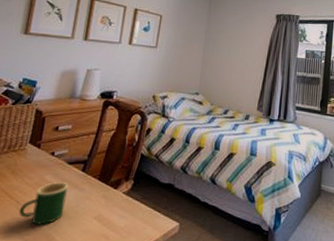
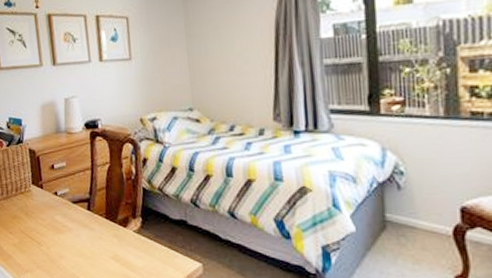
mug: present [18,182,69,226] -> none [41,222,81,266]

